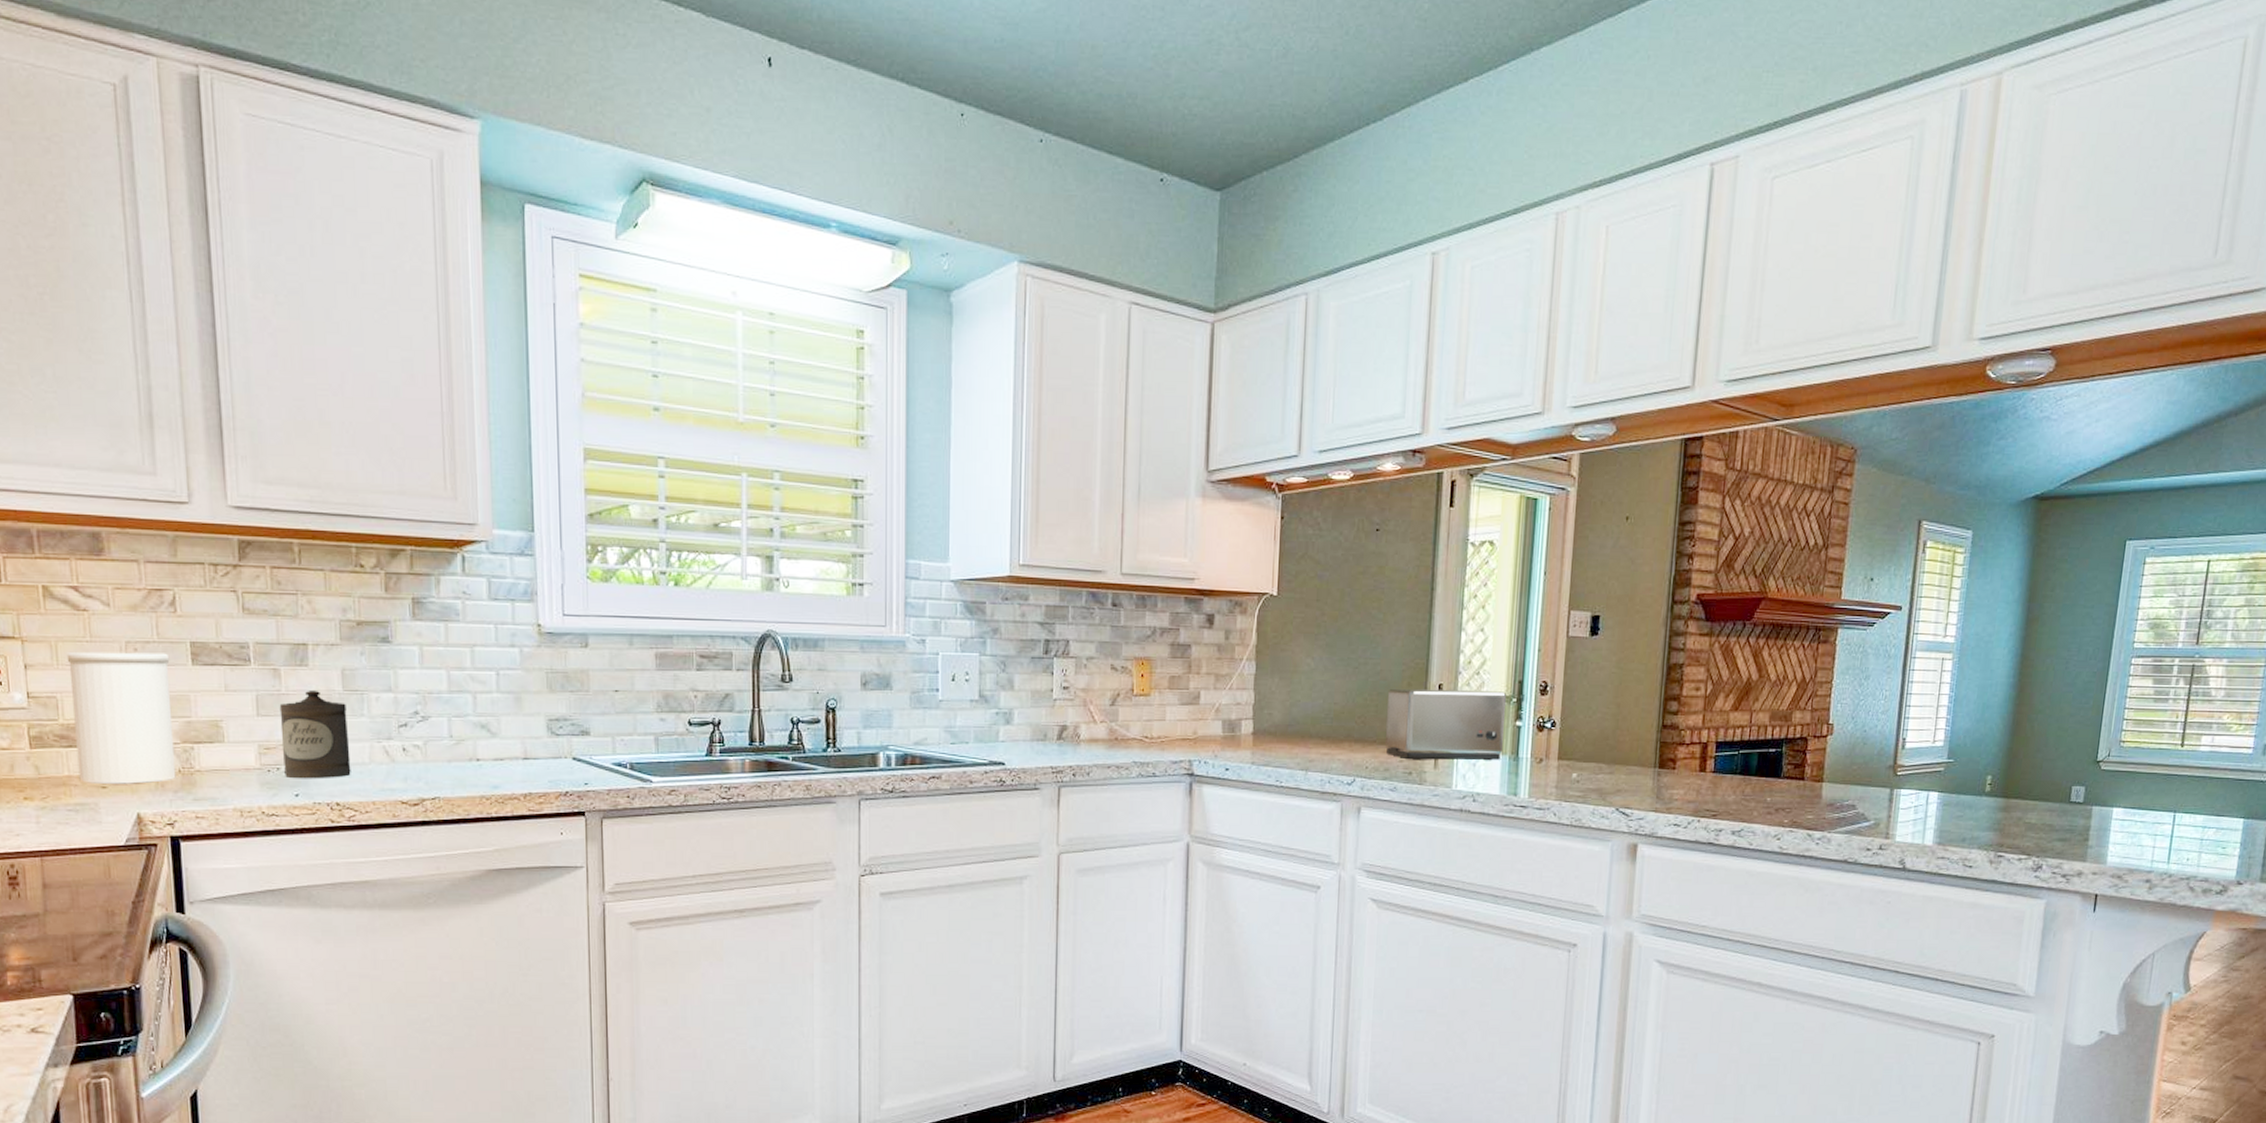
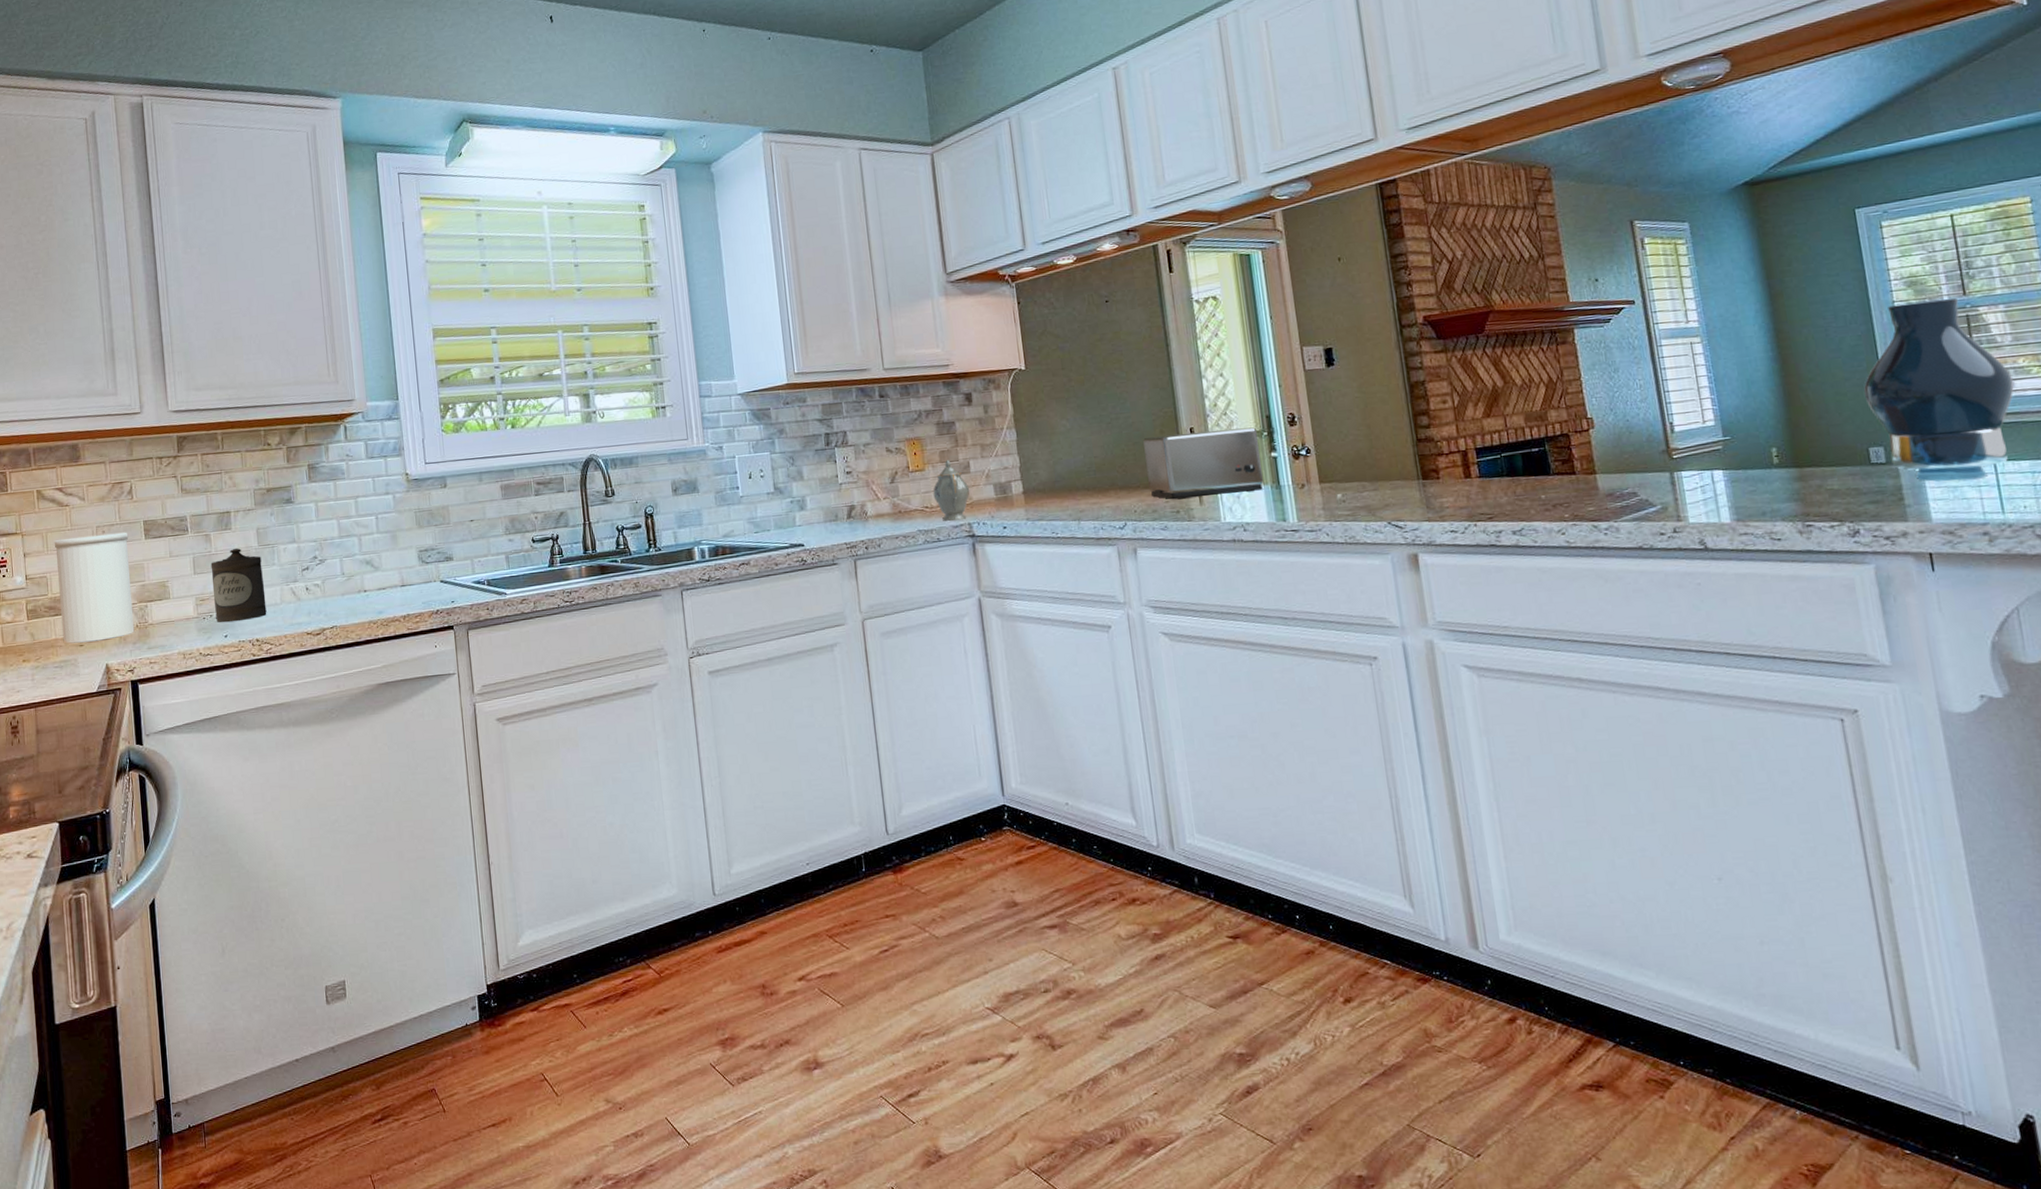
teapot: none [1155,687,1196,756] -> present [933,460,970,522]
vase: none [2083,645,2214,828] -> present [1864,297,2014,482]

